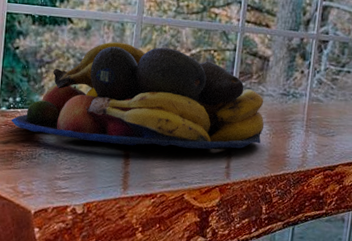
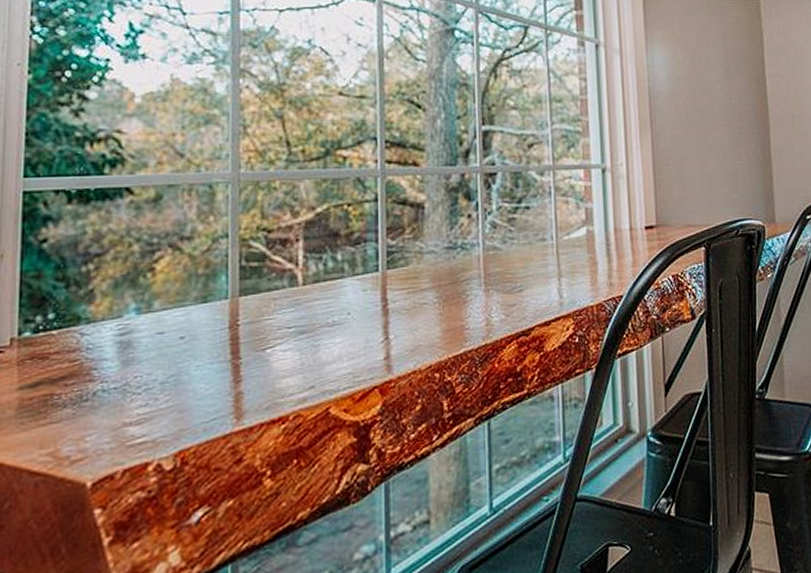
fruit bowl: present [11,42,264,150] -> none [40,210,430,361]

